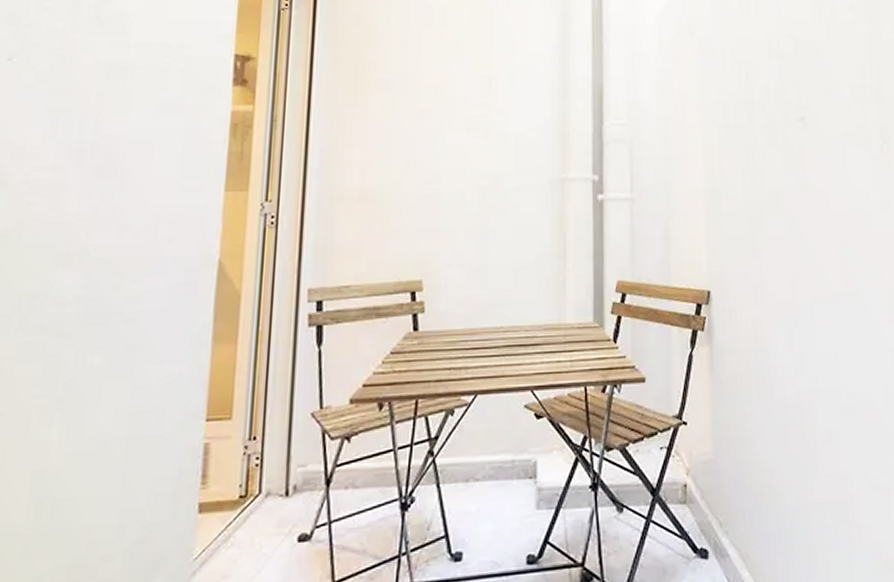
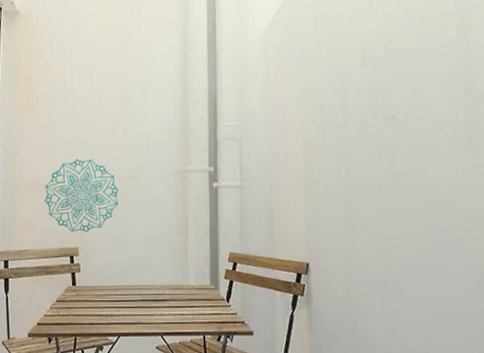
wall decoration: none [377,163,478,261] -> present [45,158,119,233]

